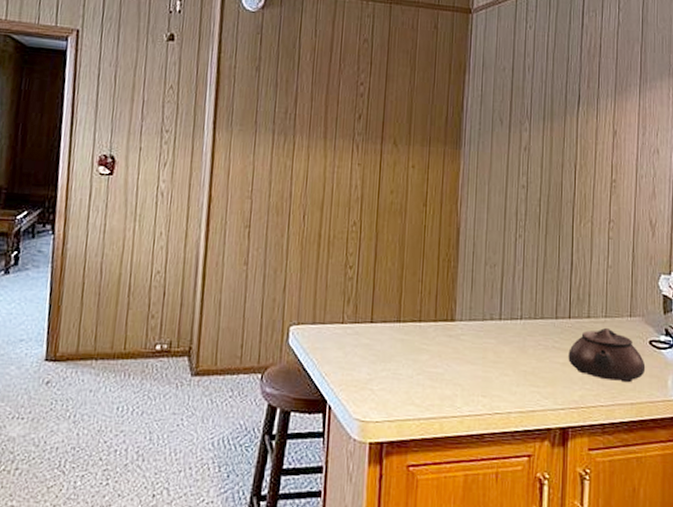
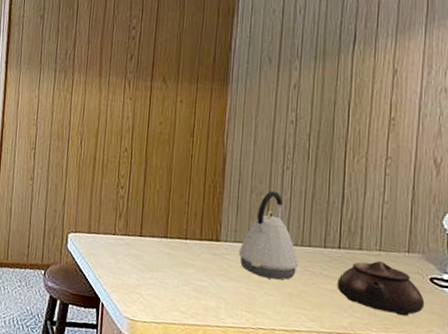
kettle: none [473,261,533,358] -> present [238,190,299,280]

